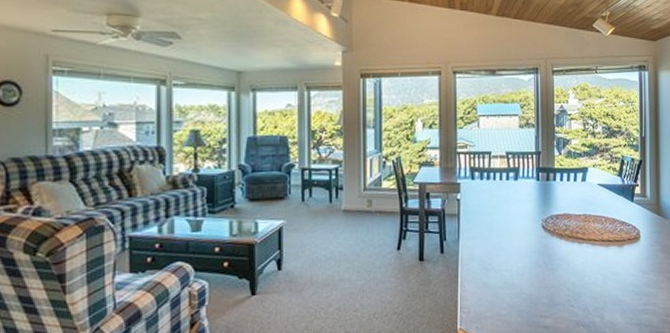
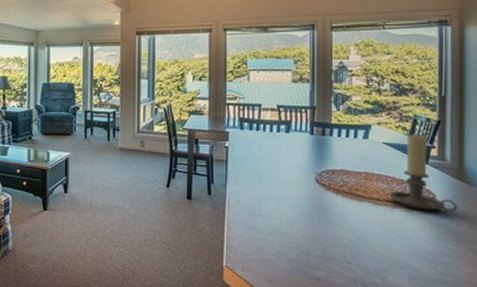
candle holder: none [603,174,657,246] -> present [389,134,458,212]

